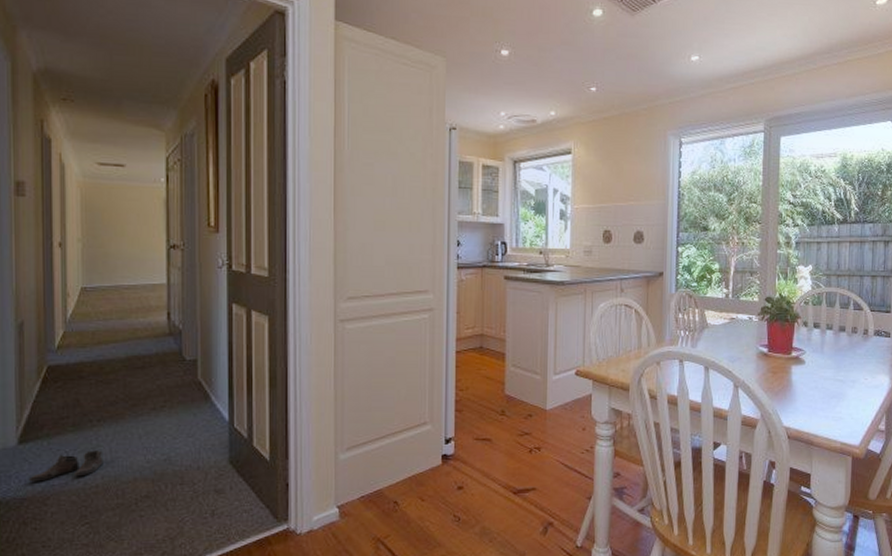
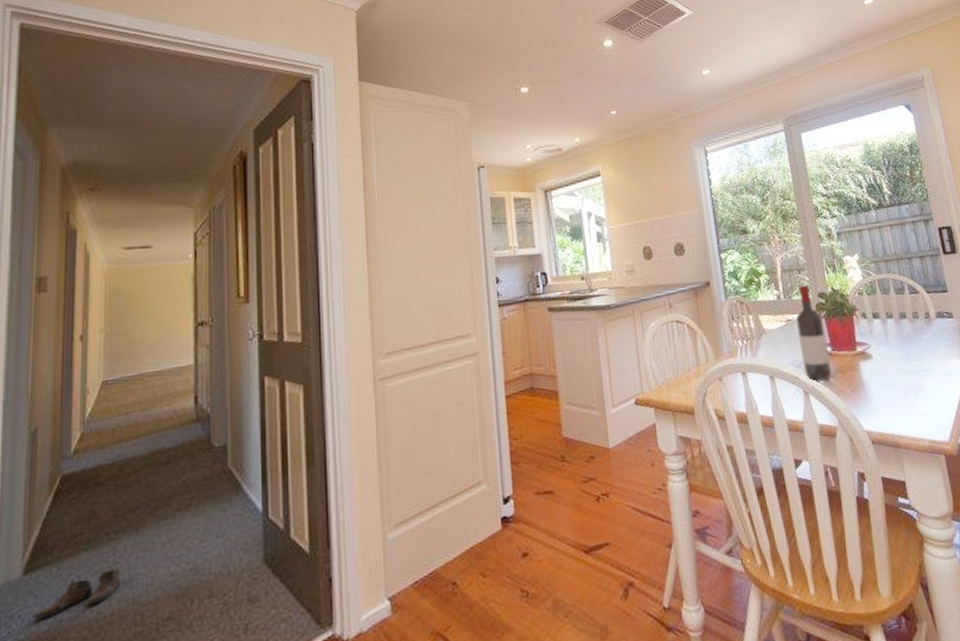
wine bottle: none [738,288,766,377] -> present [795,285,832,381]

